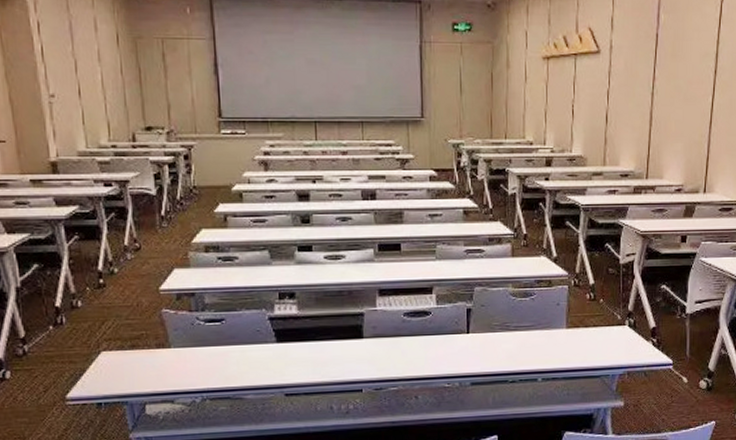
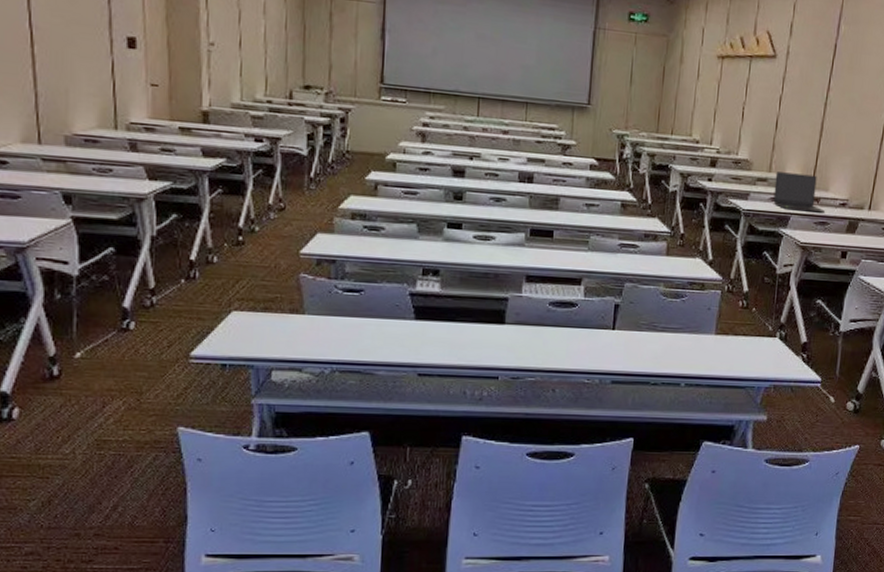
laptop: none [610,164,661,201] -> present [773,172,825,213]

